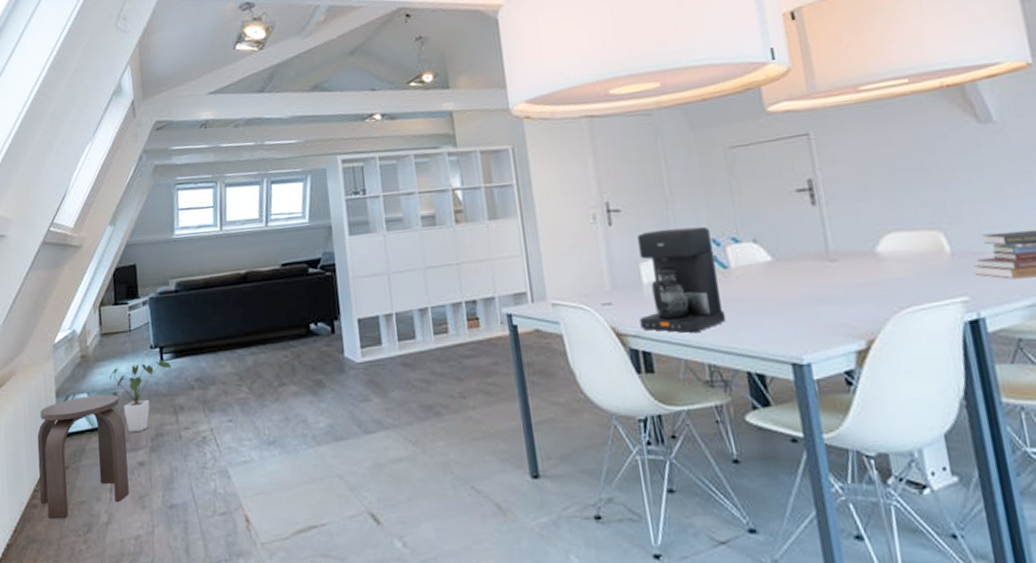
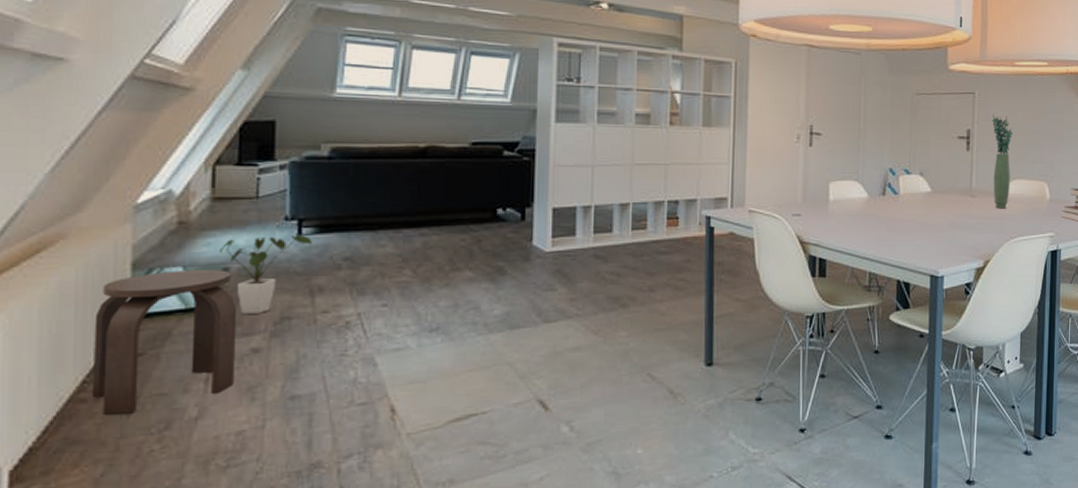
coffee maker: present [637,226,726,333] -> none [821,155,890,245]
vase: none [839,155,887,273] -> present [991,114,1012,209]

